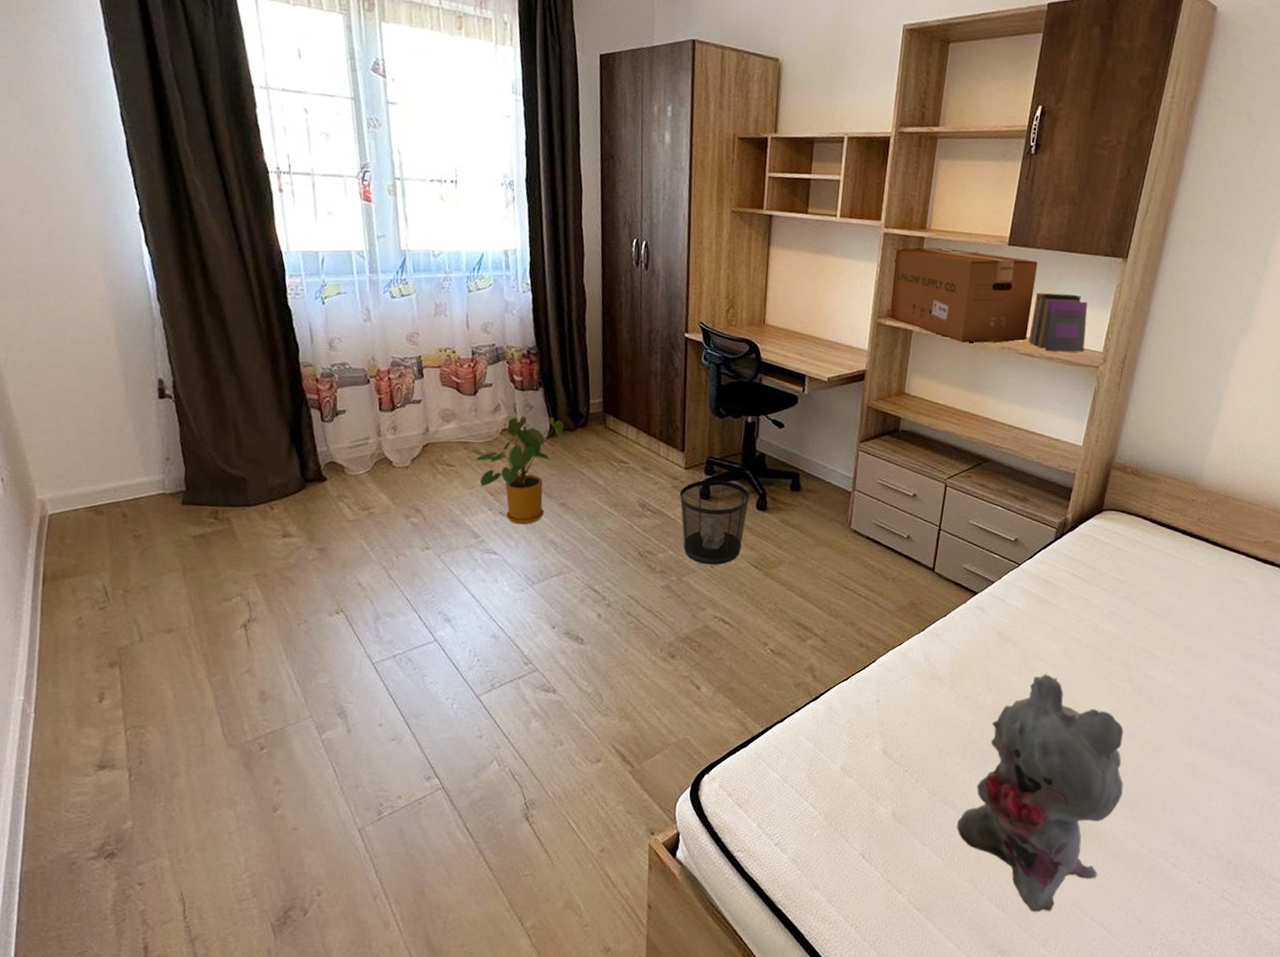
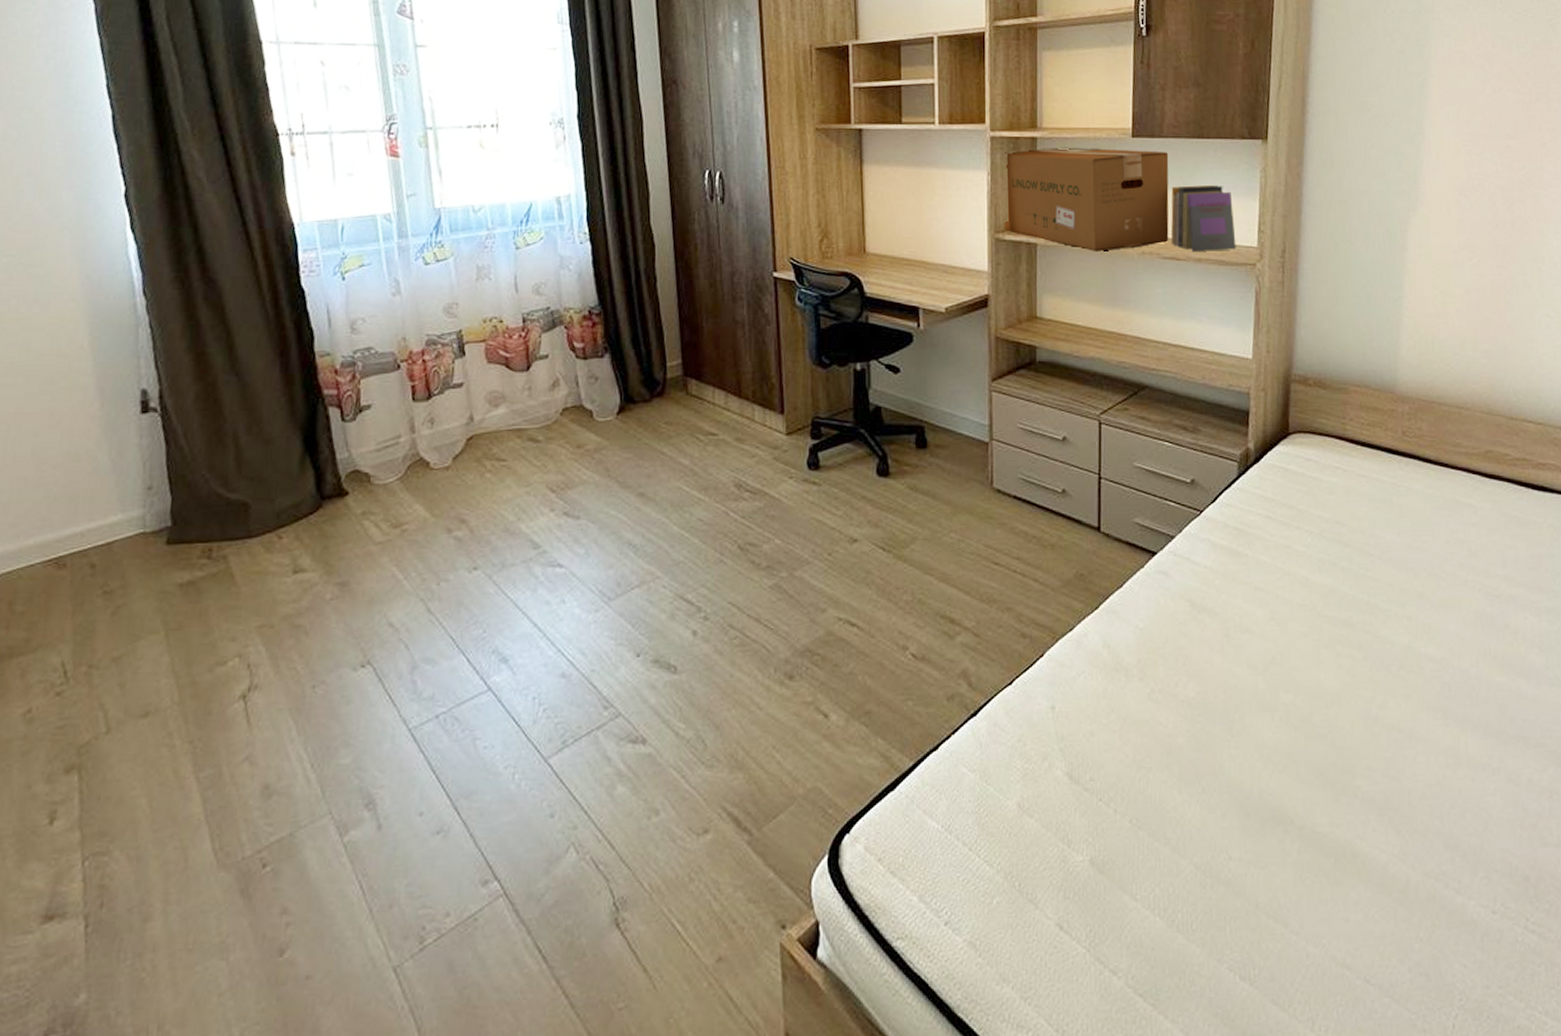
house plant: present [474,416,564,525] -> none [529,388,637,526]
waste bin: present [679,479,750,565] -> none [782,444,868,552]
plush toy: present [957,673,1124,913] -> none [1174,647,1377,982]

